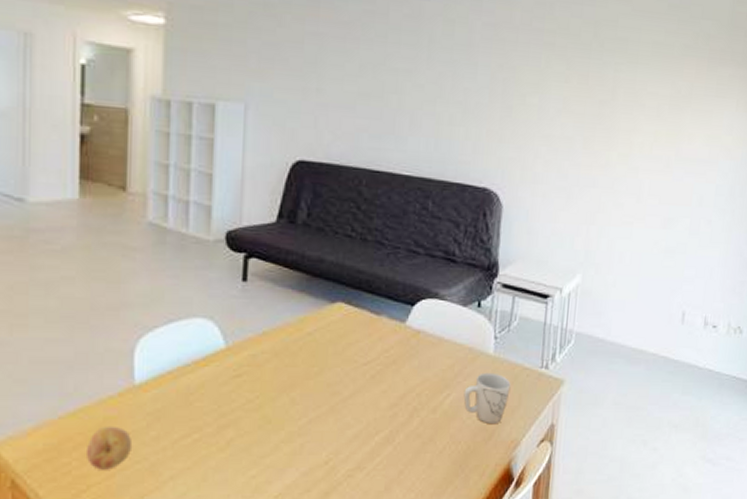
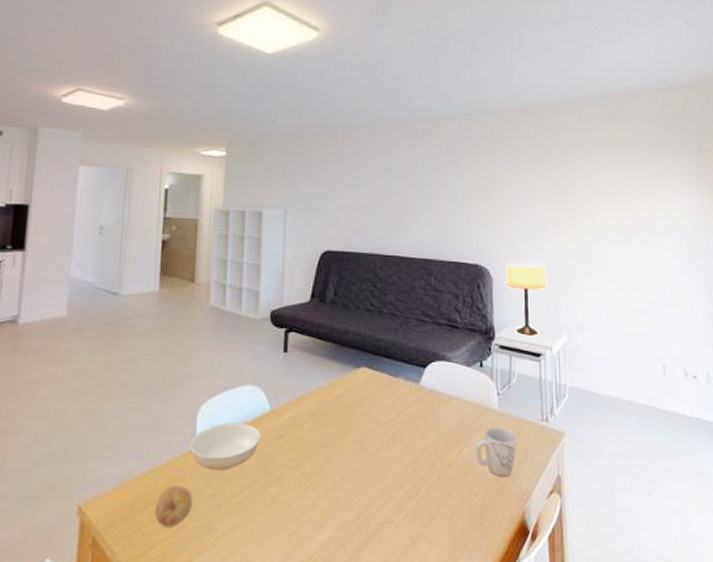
bowl: none [127,360,214,411] -> present [190,423,261,470]
table lamp: none [518,189,566,274] -> present [506,263,546,336]

